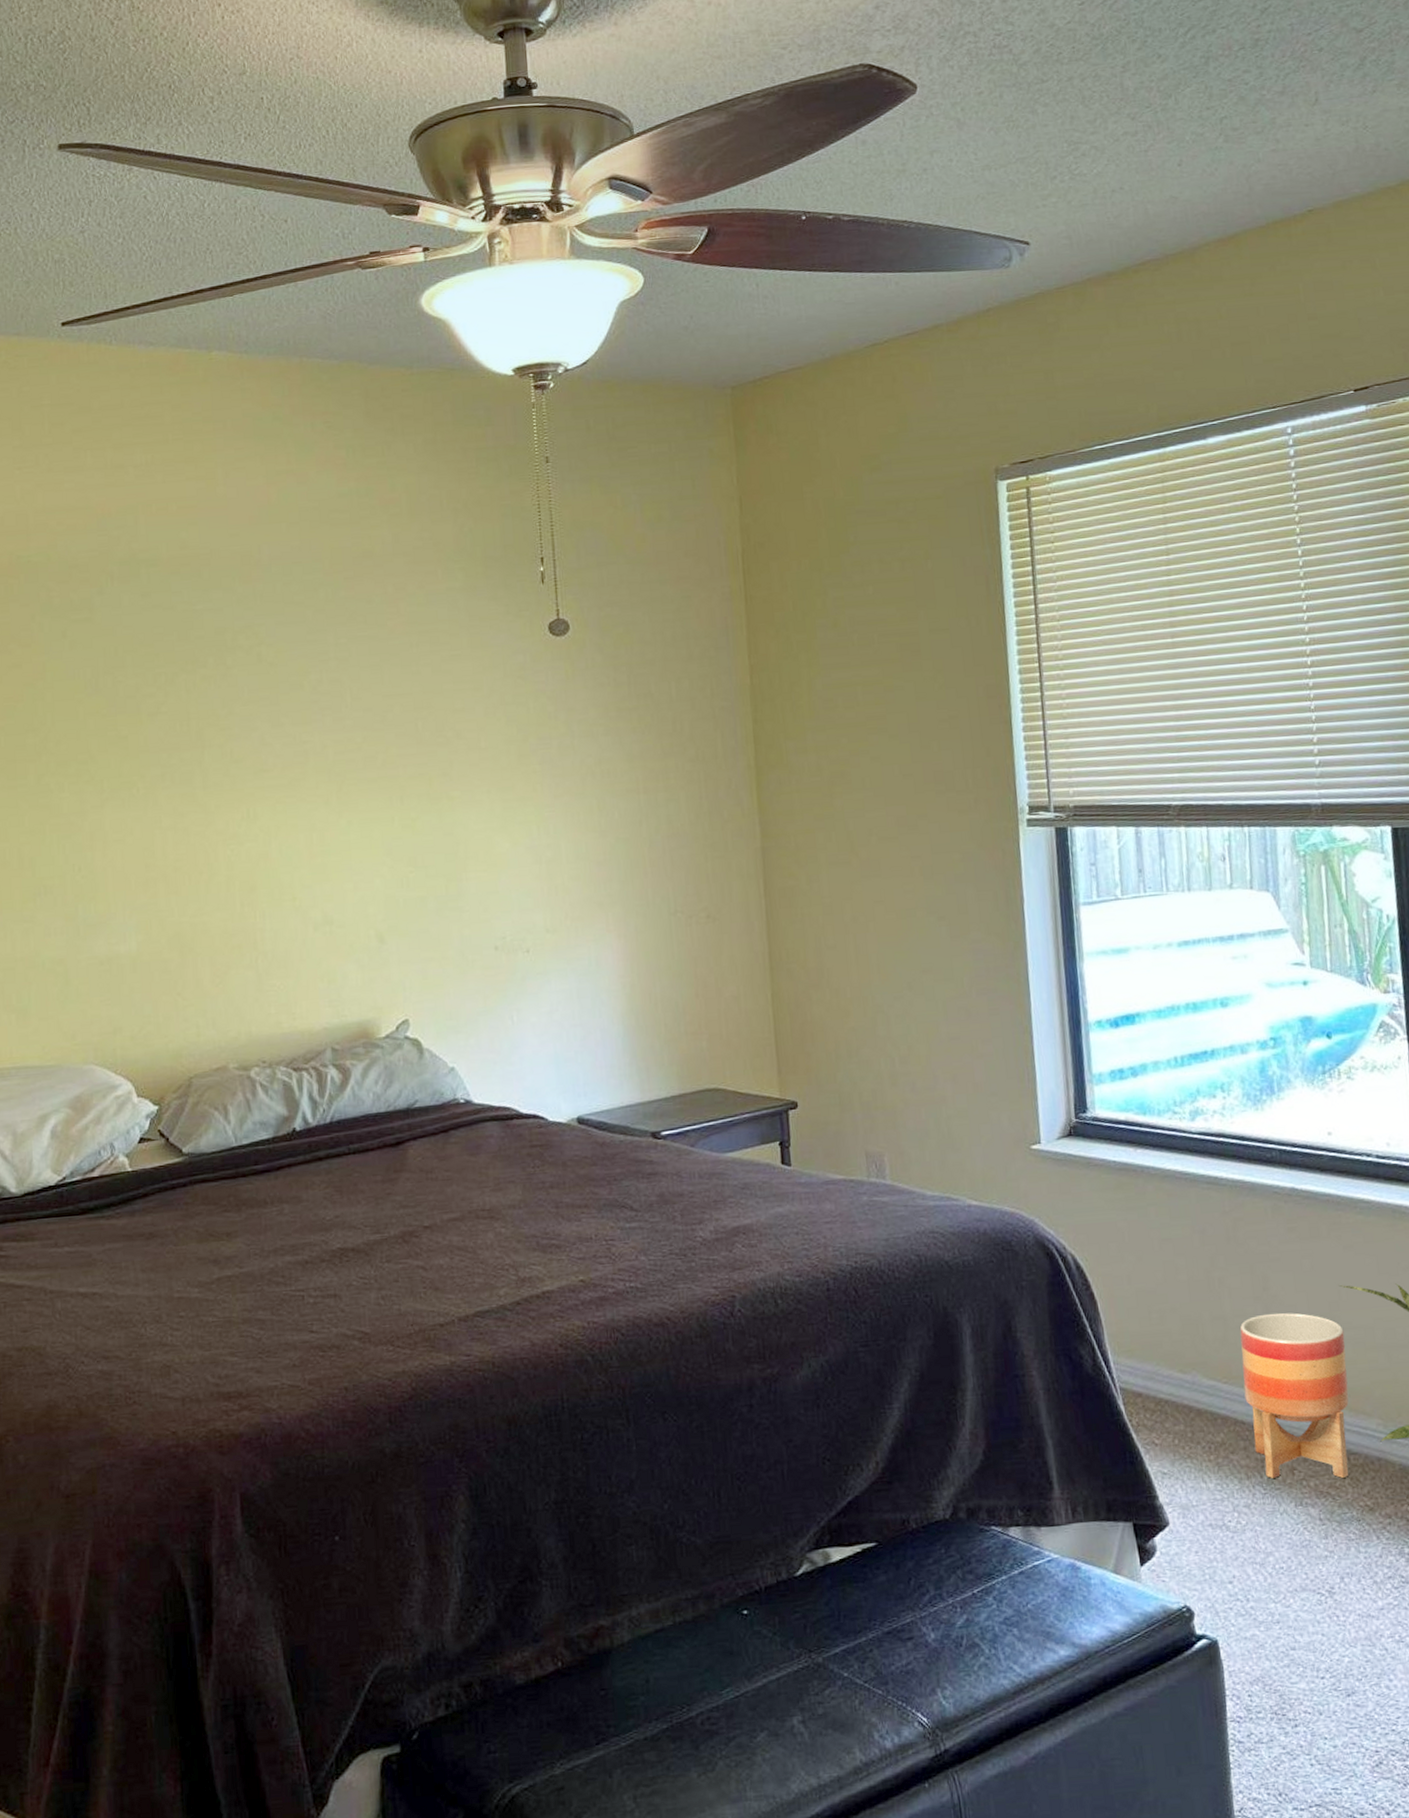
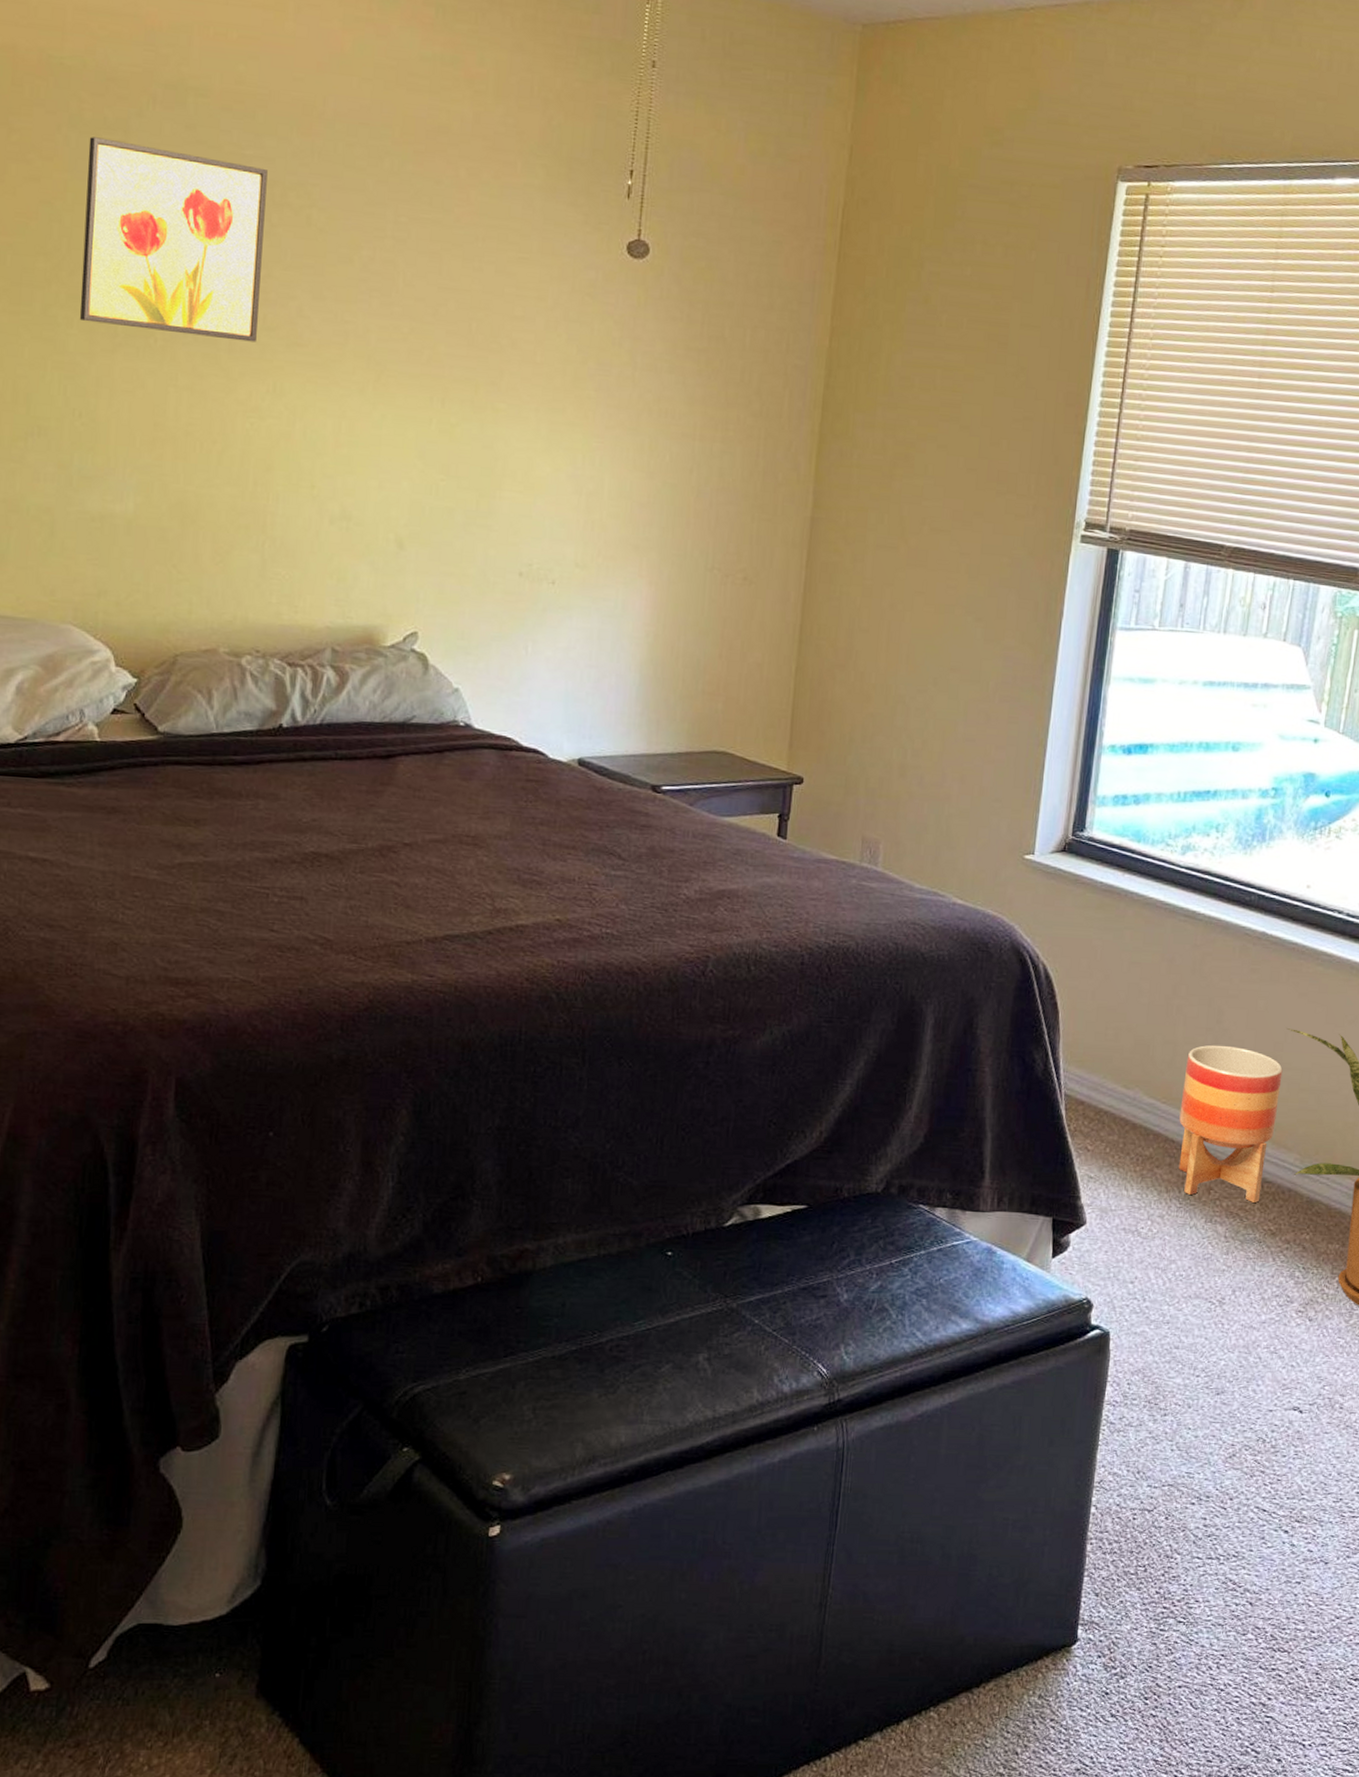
wall art: none [60,618,227,784] -> present [79,137,268,342]

